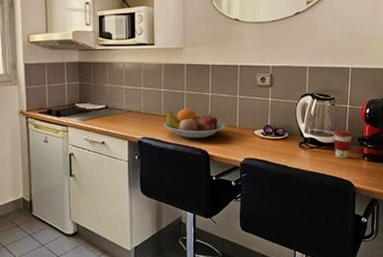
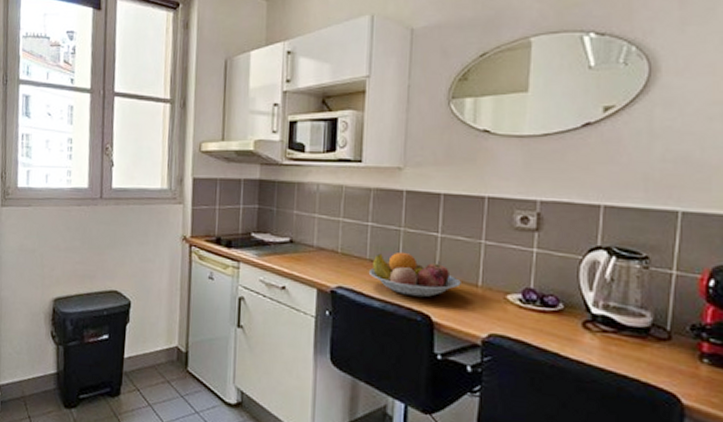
coffee cup: present [333,129,353,159] -> none [644,308,682,356]

